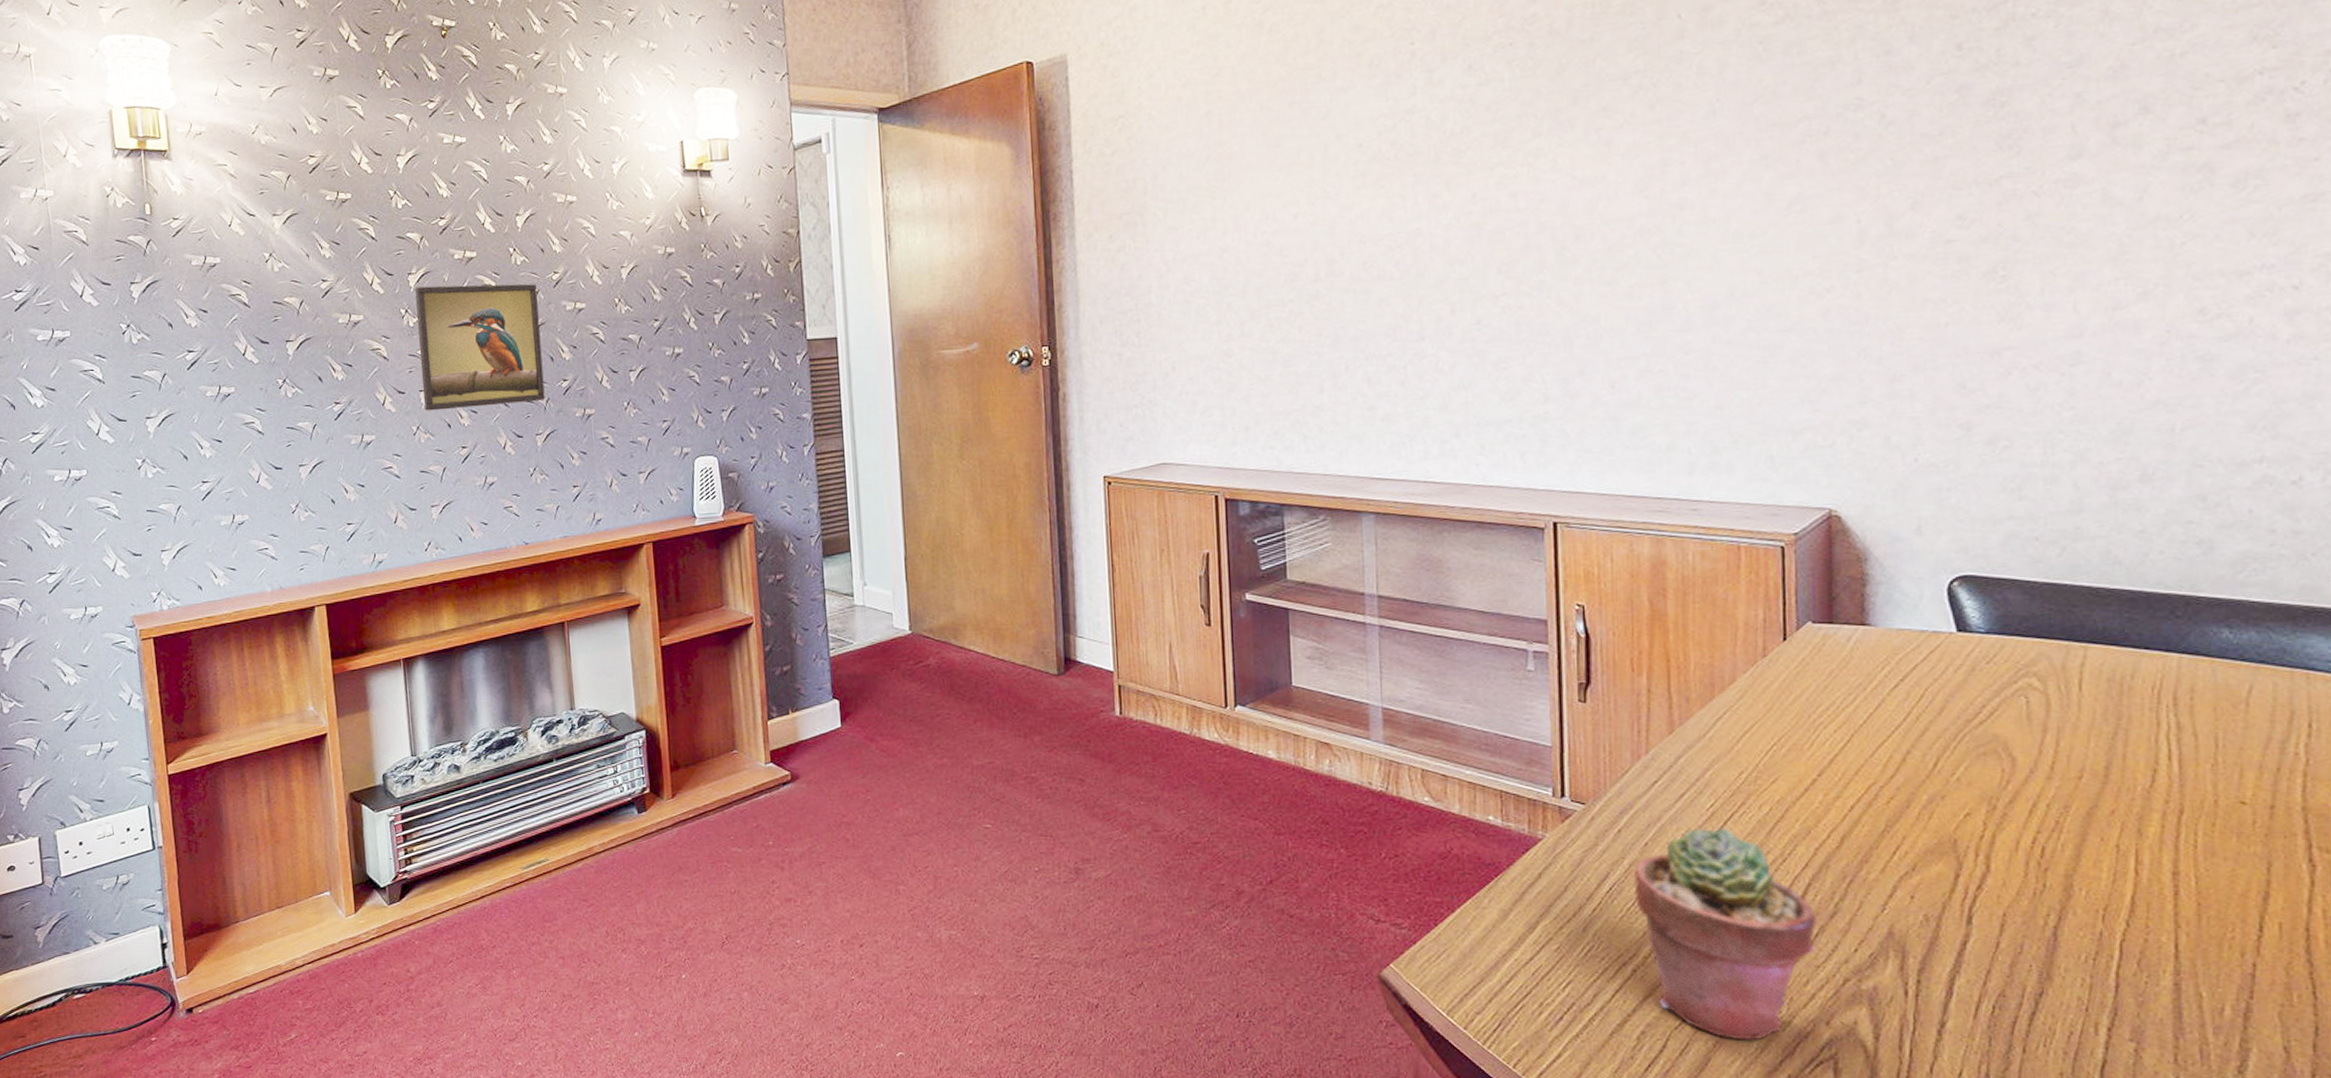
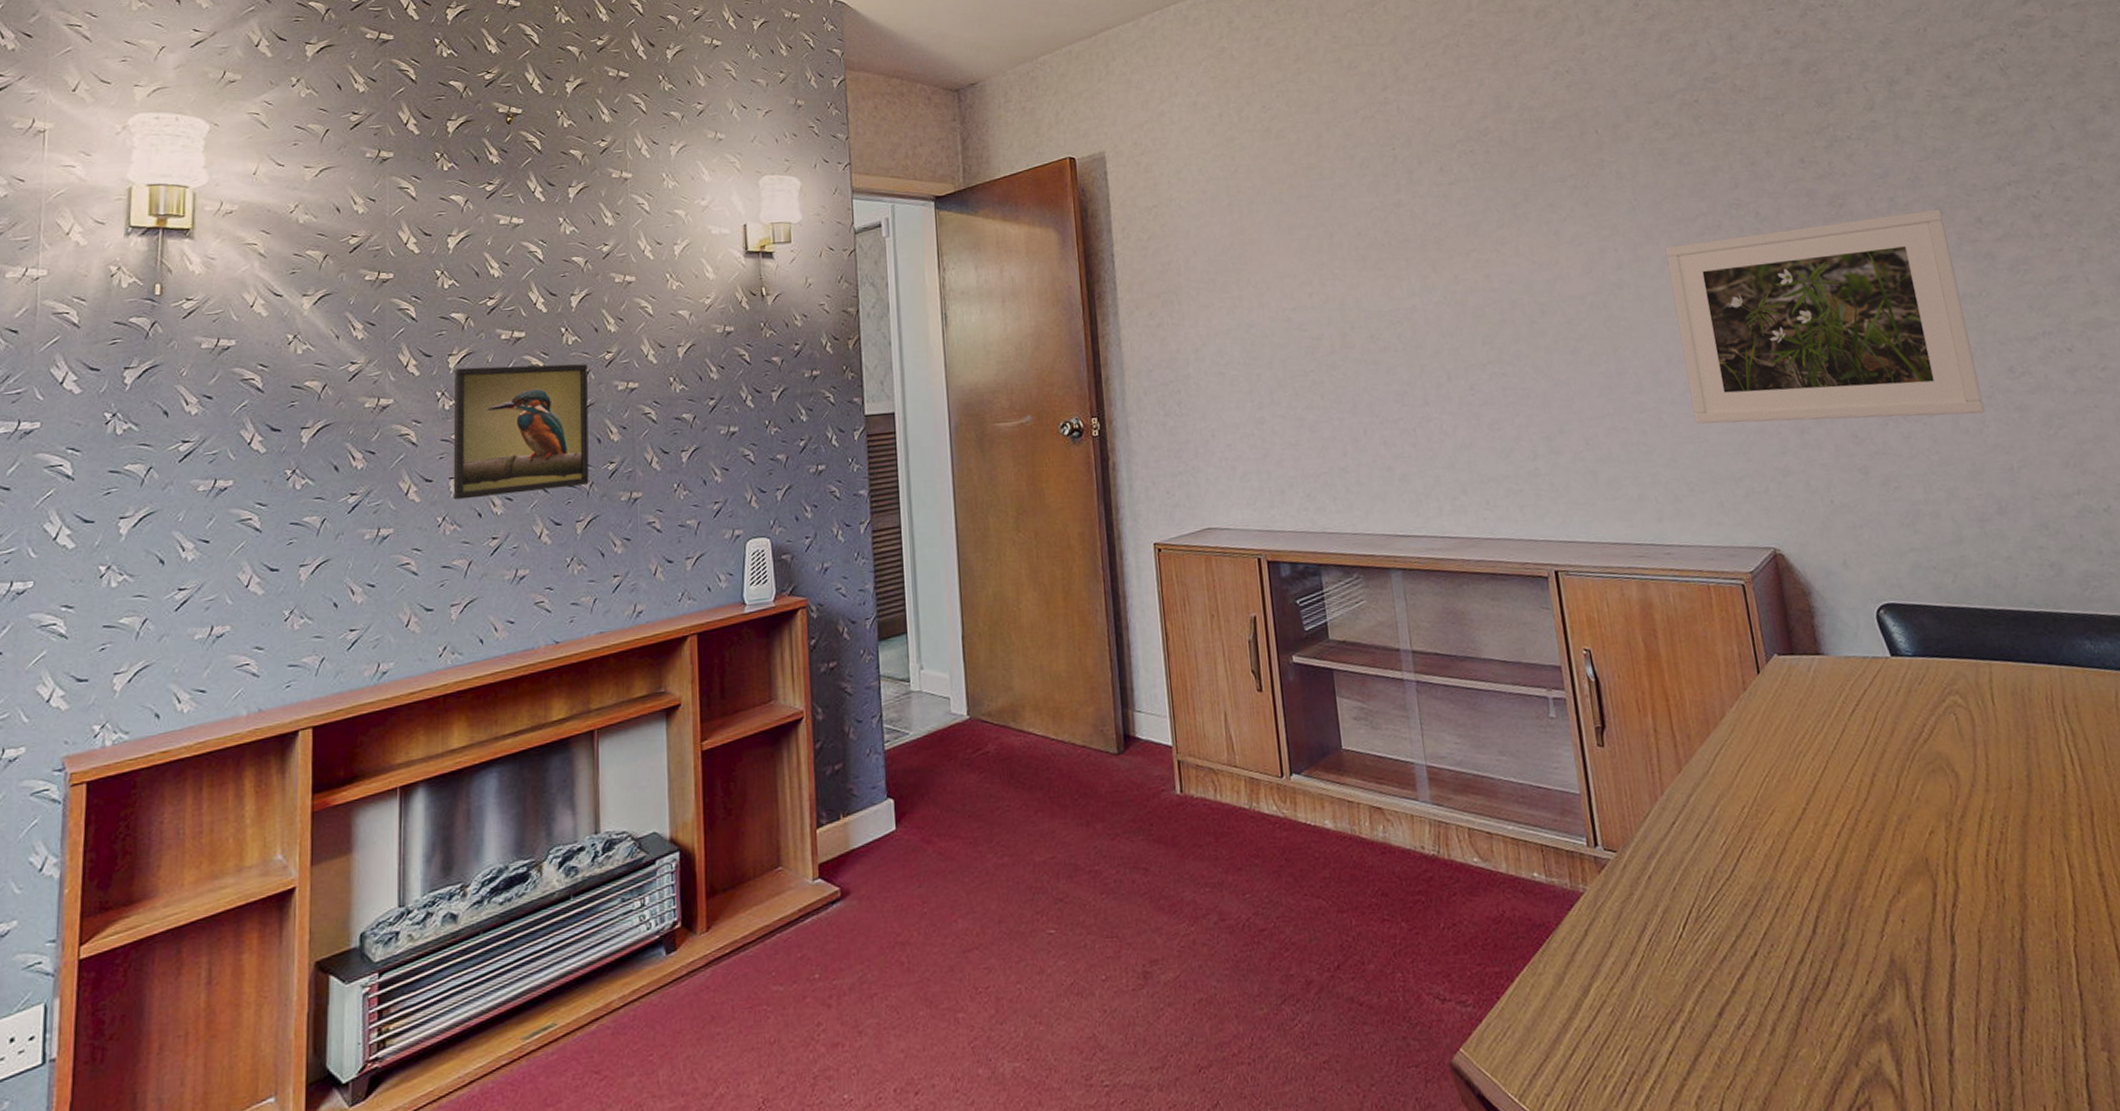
potted succulent: present [1633,827,1816,1041] -> none [1668,865,1833,1094]
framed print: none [1748,107,2152,368] -> present [1665,209,1985,424]

